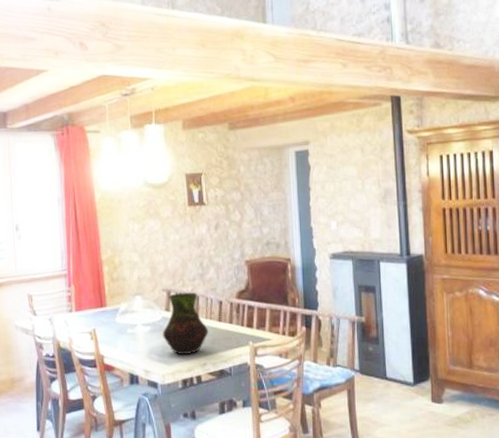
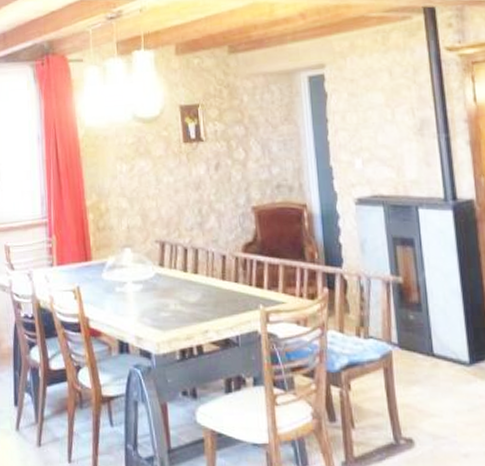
vase: present [162,292,209,355] -> none [156,244,211,320]

